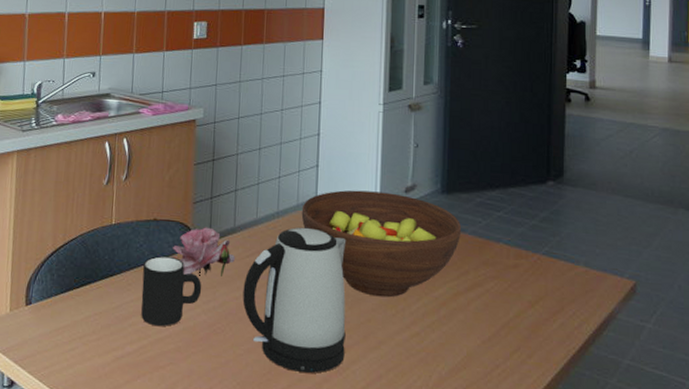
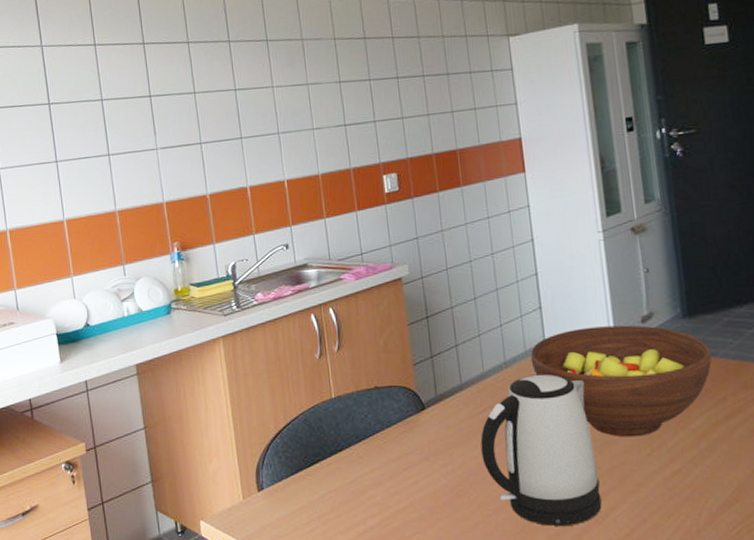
mug: present [141,256,202,327] -> none [372,423,437,497]
flower: present [172,227,236,277] -> none [398,388,468,440]

